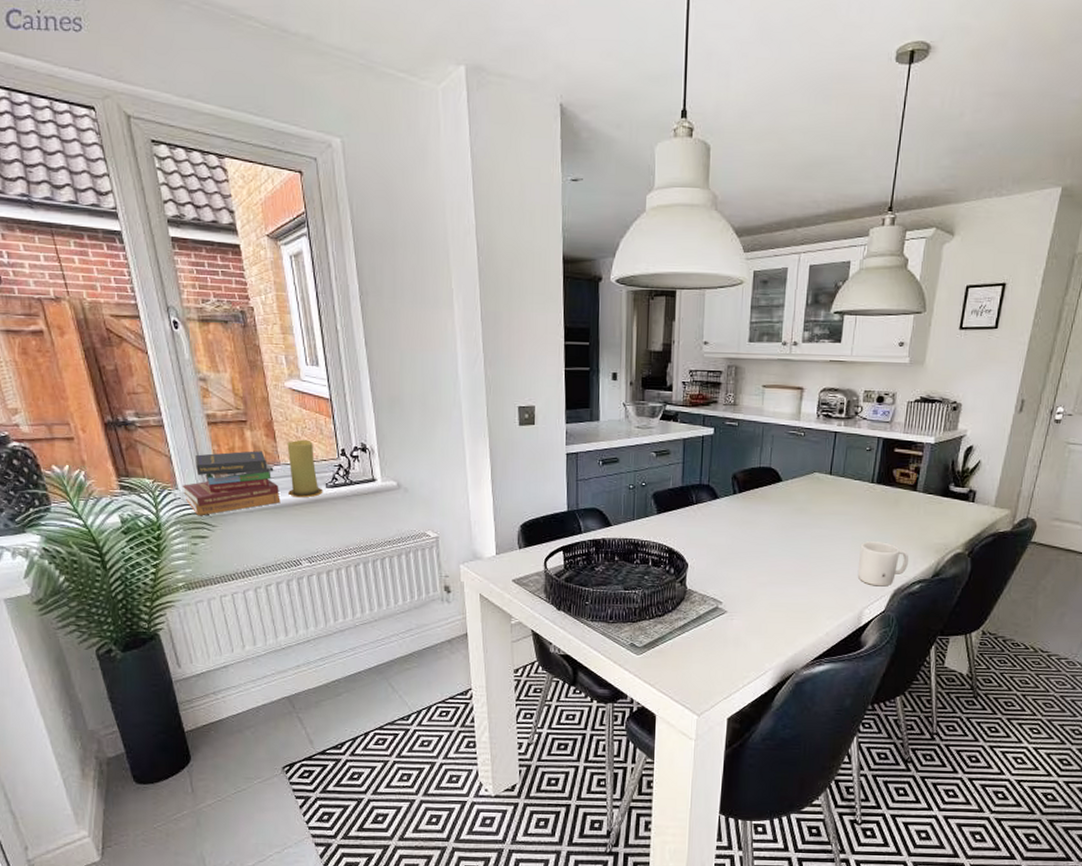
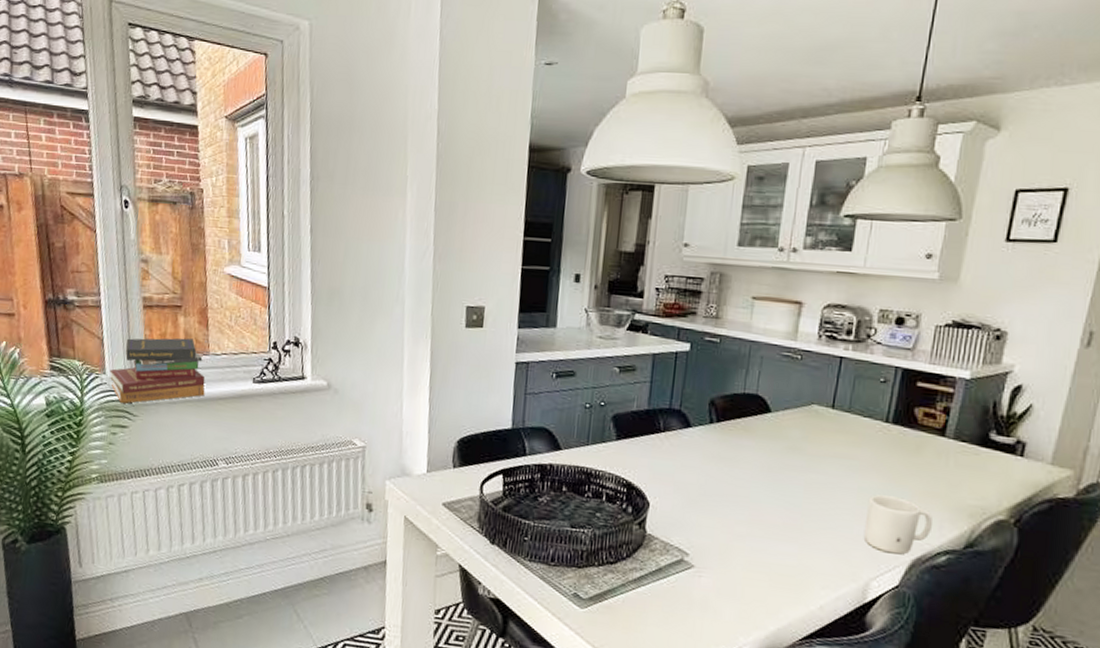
candle: present [287,439,323,498] -> none [214,329,250,393]

